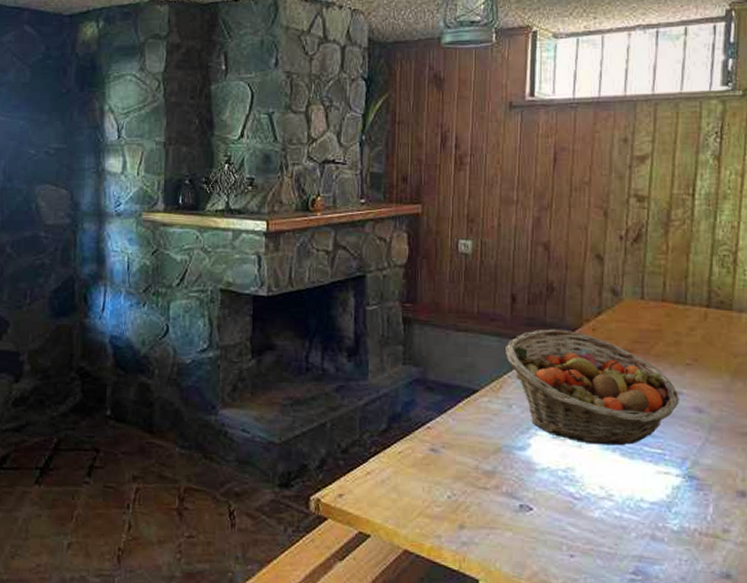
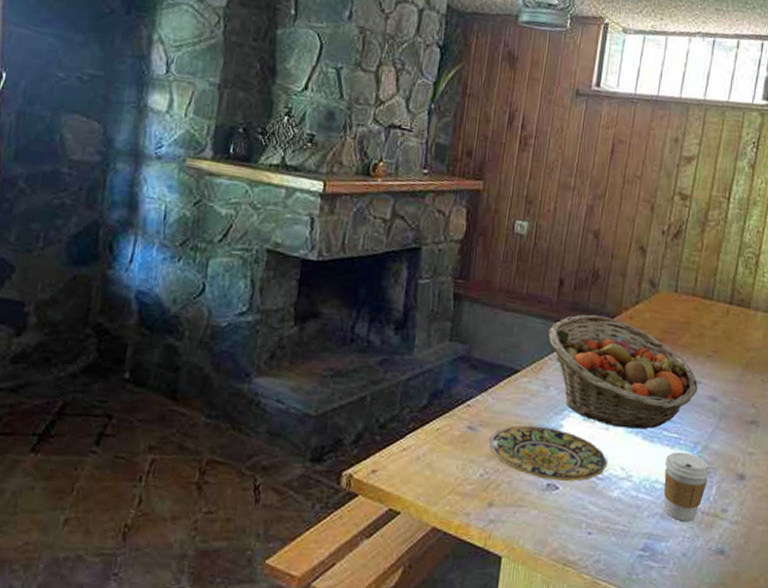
plate: none [453,445,585,503] -> present [489,425,608,482]
coffee cup: none [649,468,705,543] -> present [663,451,711,521]

